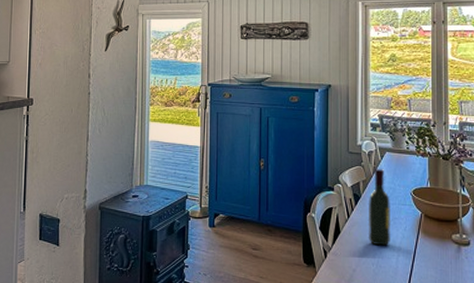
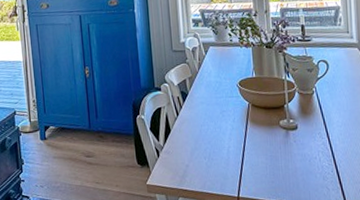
wine bottle: present [368,169,390,246] -> none [195,64,220,140]

